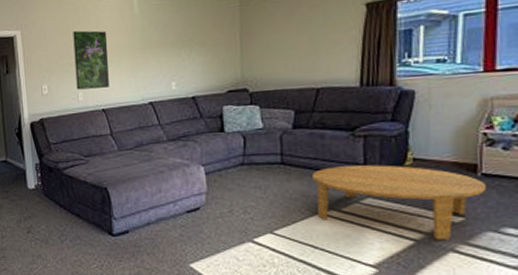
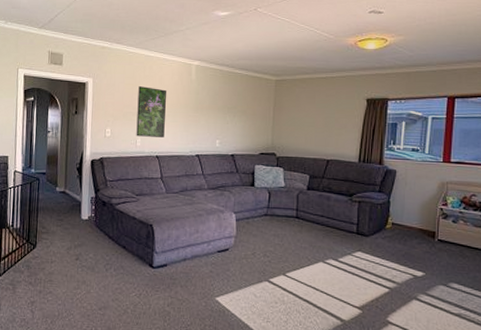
coffee table: present [313,165,486,239] -> none [319,224,440,289]

